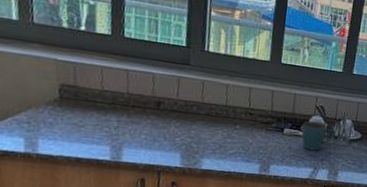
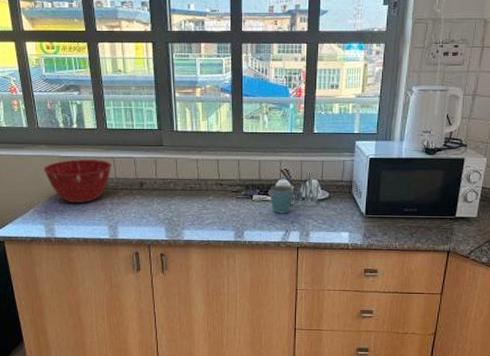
mixing bowl: none [32,65,125,117] -> present [43,159,112,203]

